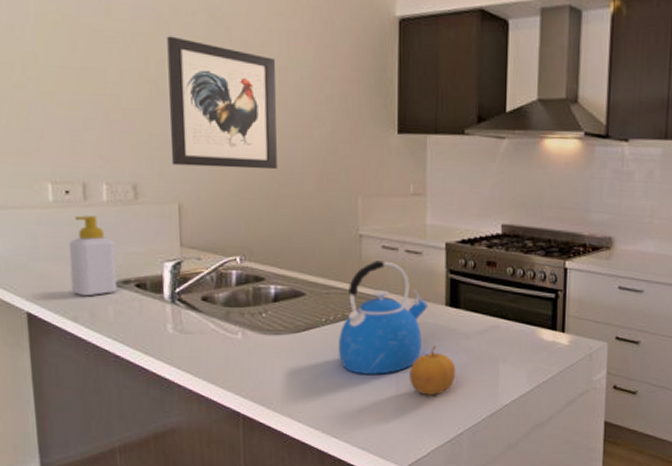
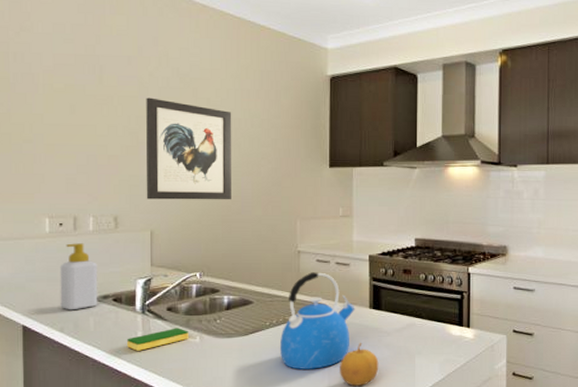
dish sponge: none [154,321,229,347] -> present [126,328,188,351]

